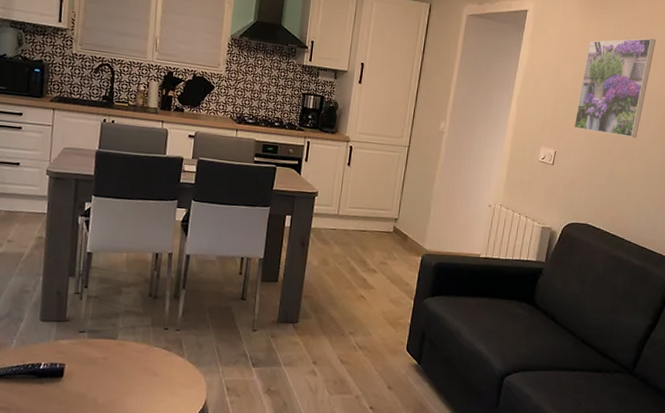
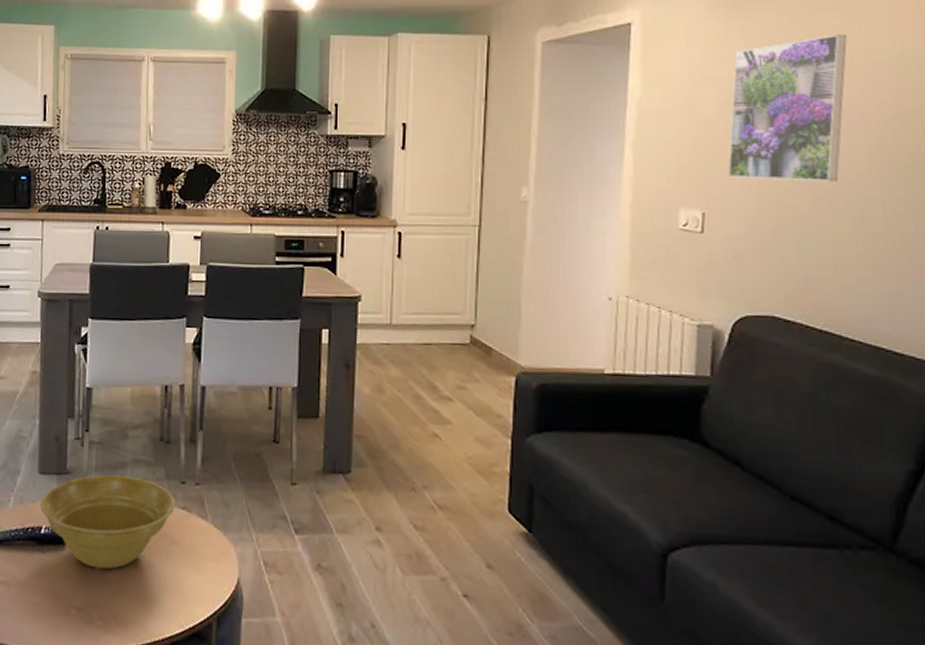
planter bowl: none [40,322,159,396] -> present [39,474,175,570]

